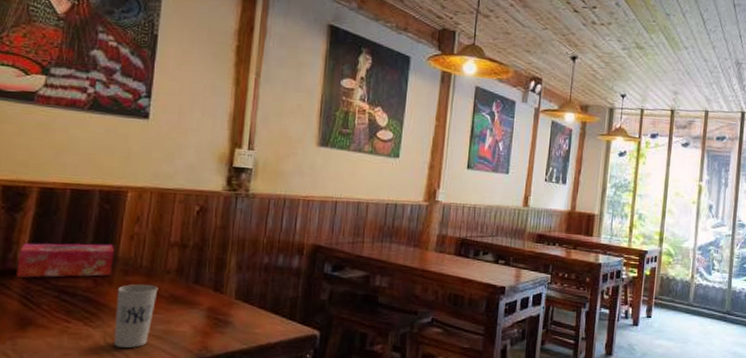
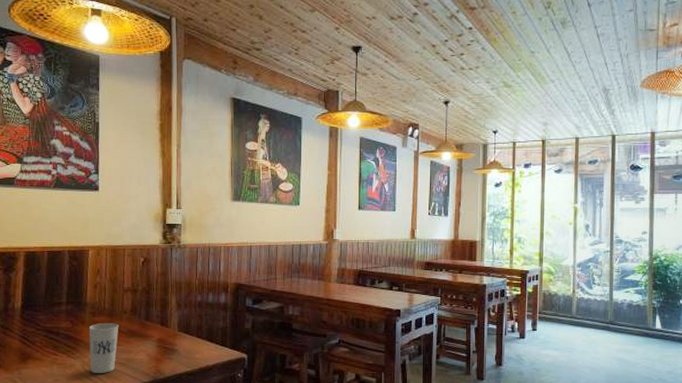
tissue box: present [16,243,115,278] -> none [15,293,84,322]

